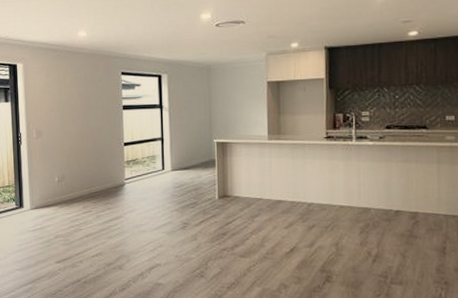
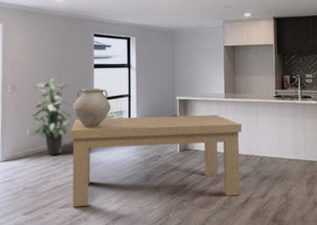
indoor plant: none [59,122,101,202] -> present [31,78,72,155]
dining table: none [100,159,287,256] -> present [70,115,242,207]
ceramic pot: none [102,131,143,175] -> present [73,87,111,129]

